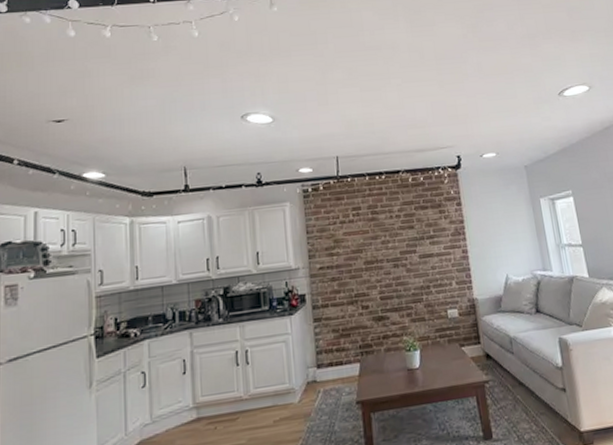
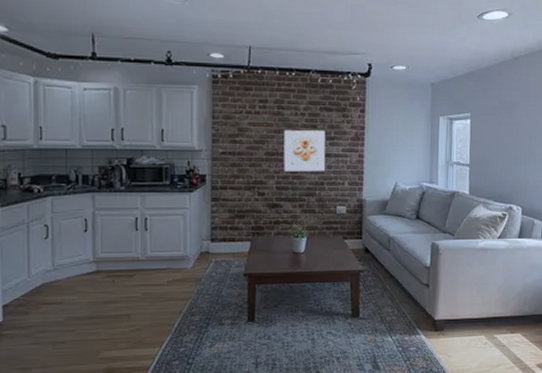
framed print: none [381,230,429,279] -> present [283,130,325,172]

